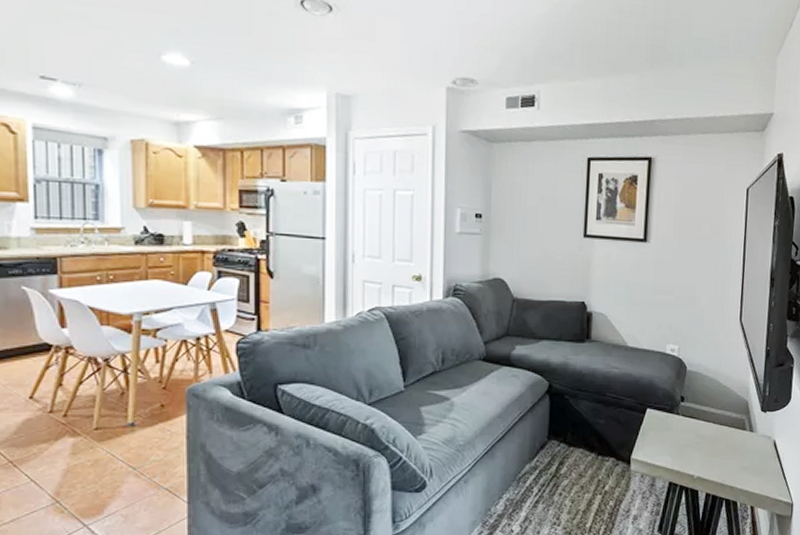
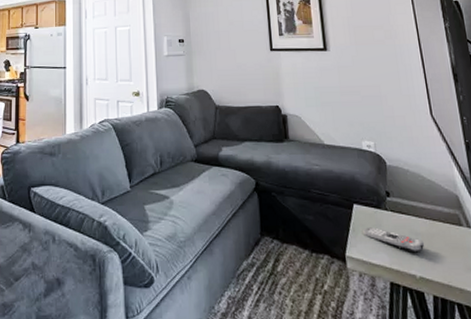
remote control: none [652,431,708,455] -> present [363,227,425,253]

